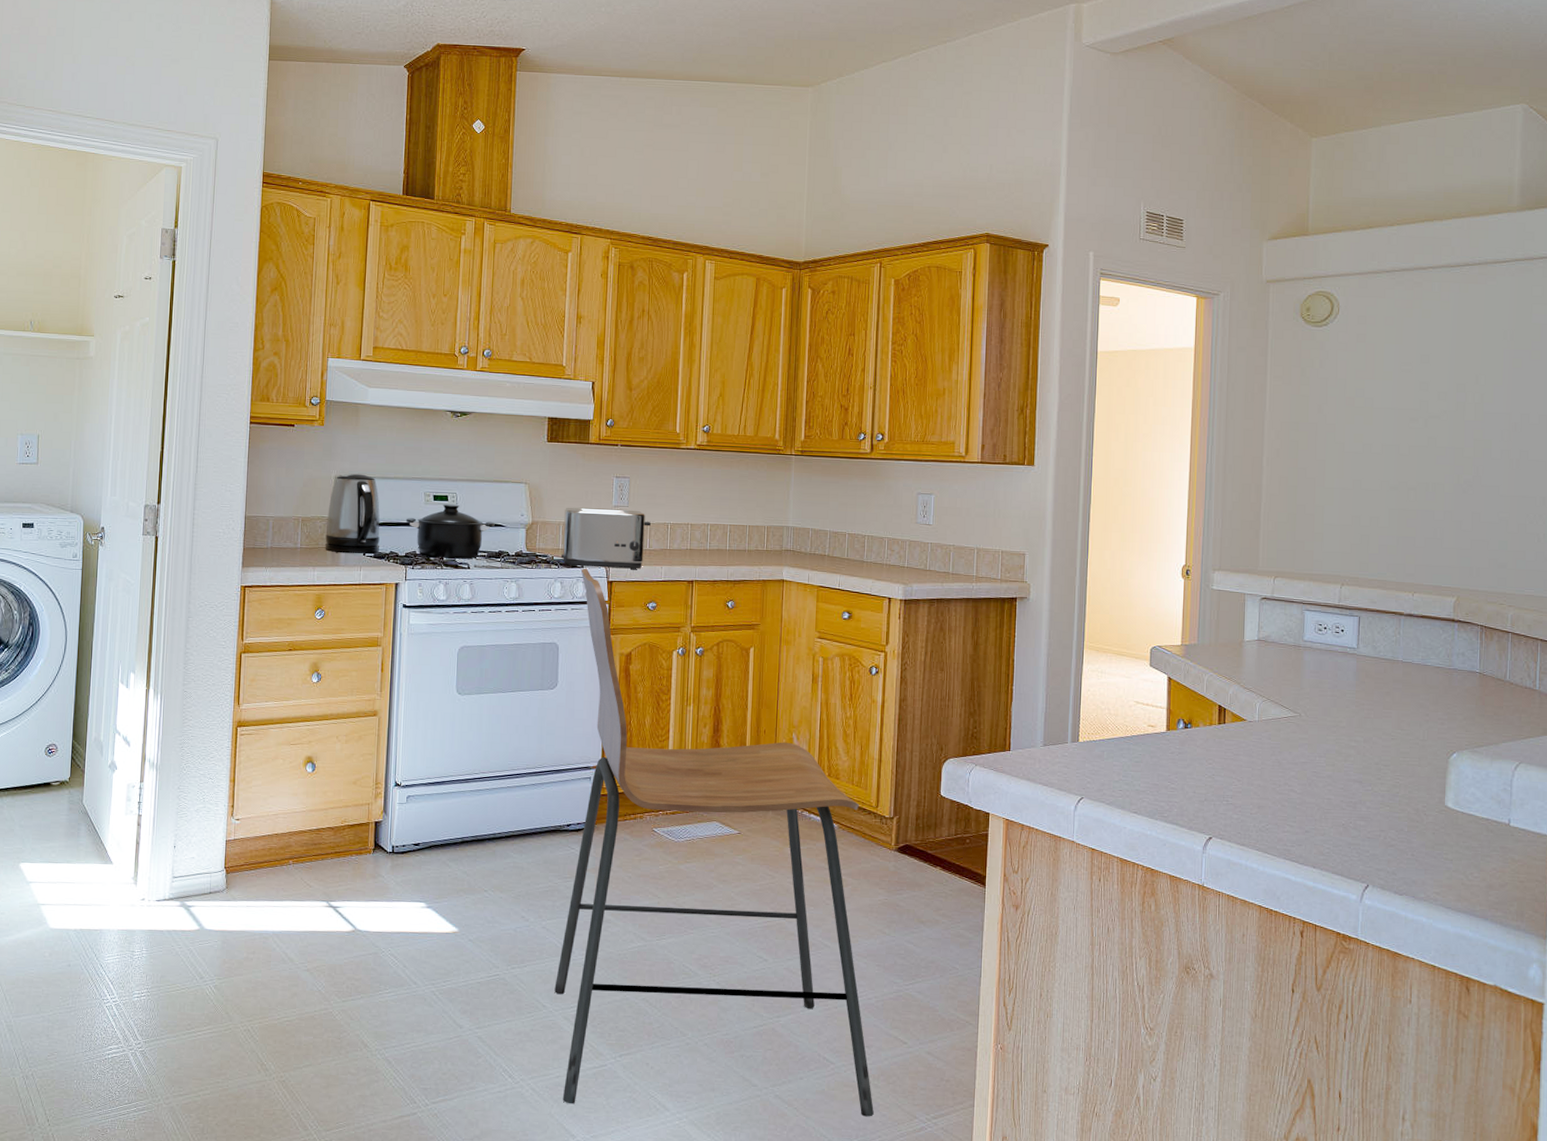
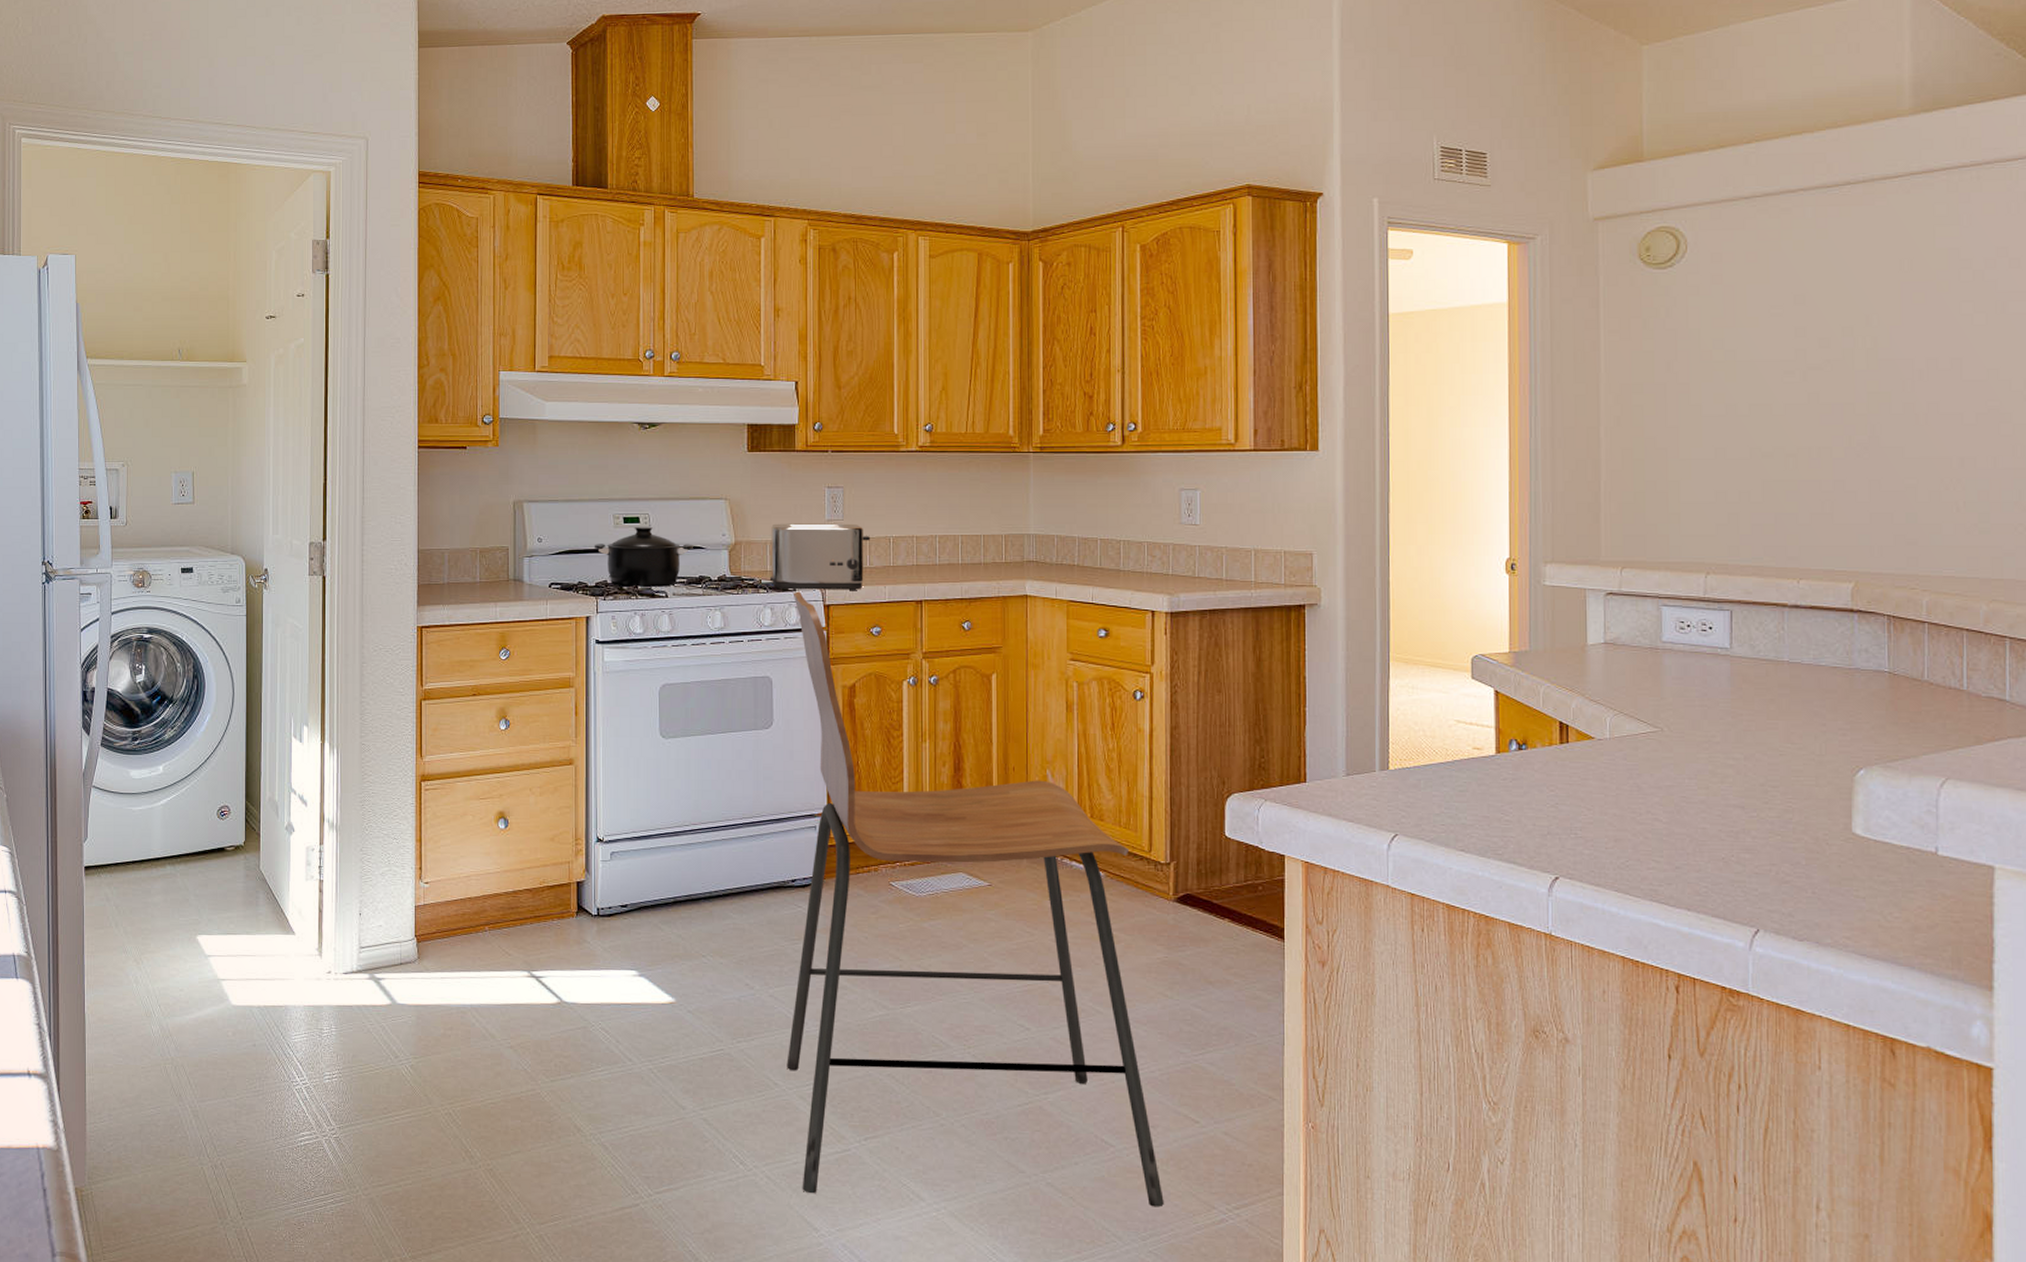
kettle: present [325,473,380,555] -> none [506,497,566,586]

